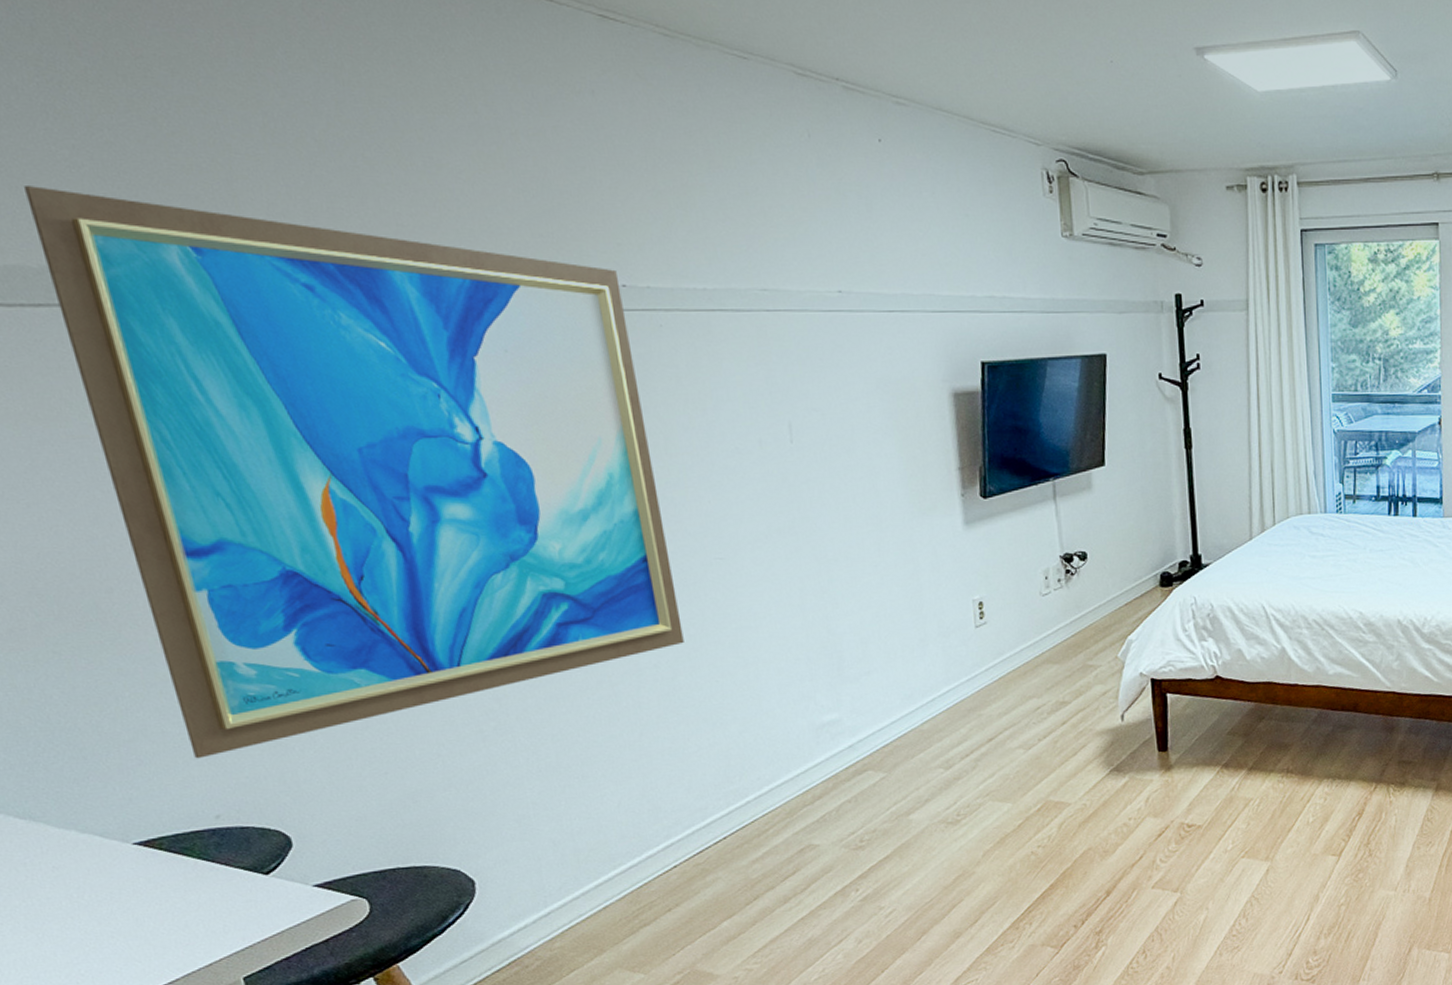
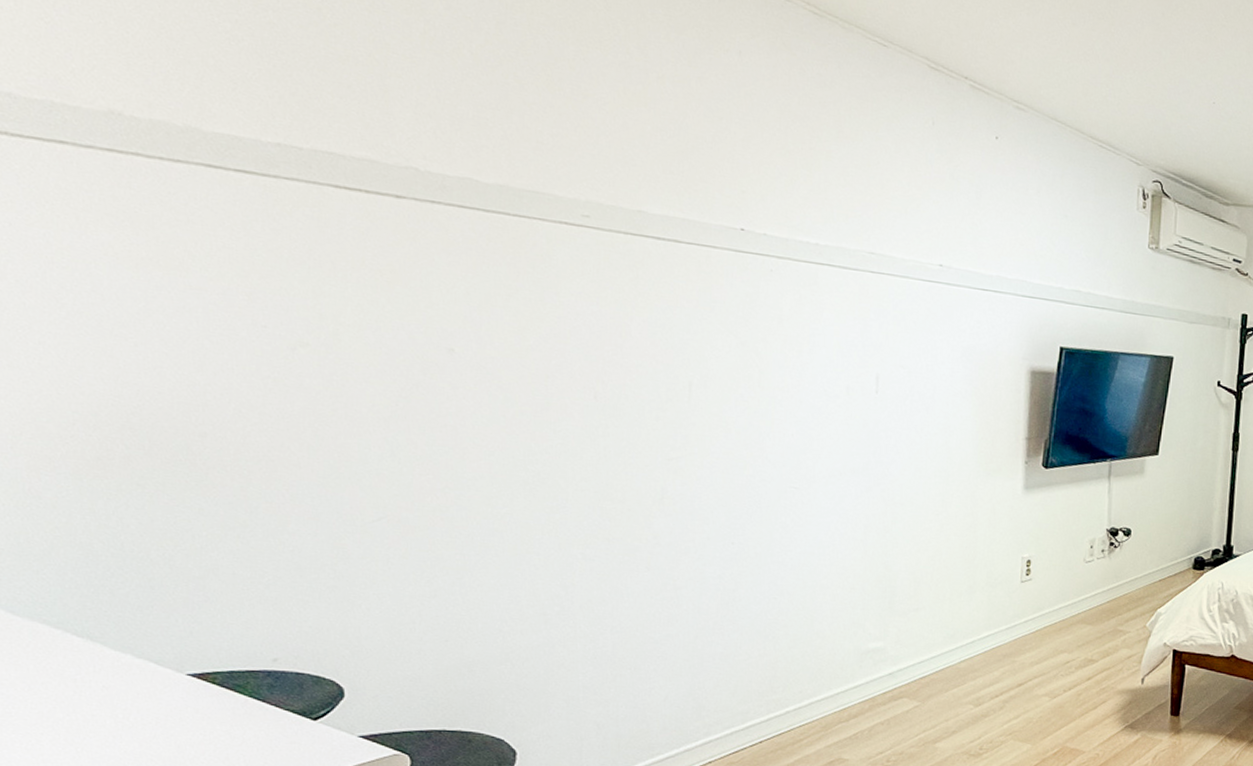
wall art: present [24,186,684,759] -> none [182,50,750,604]

